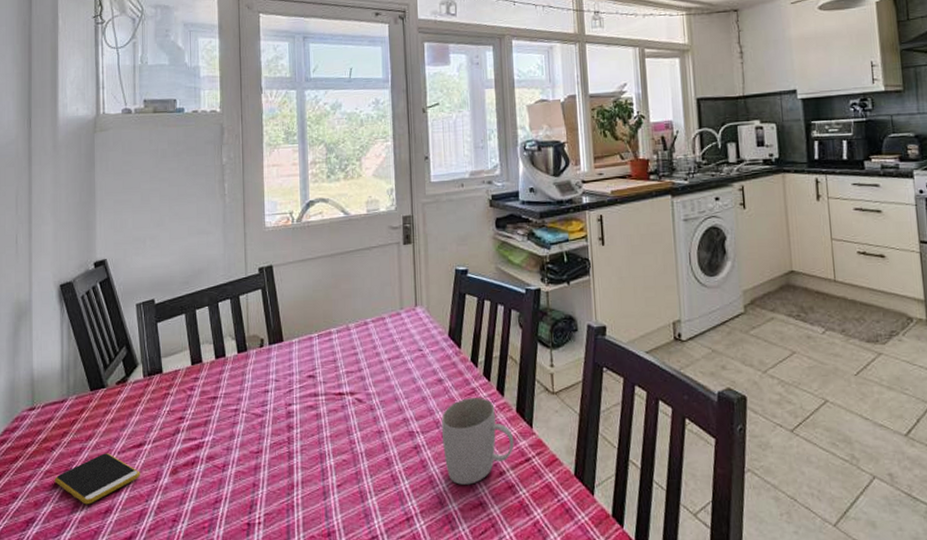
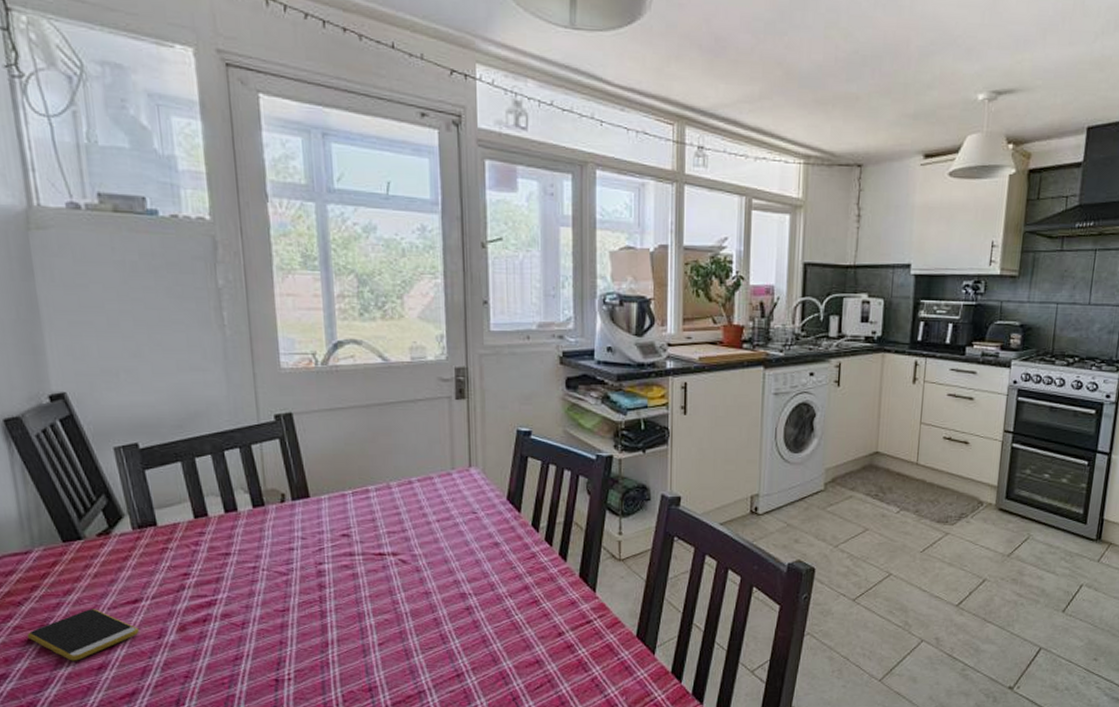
mug: present [441,398,514,485] -> none [496,562,576,644]

